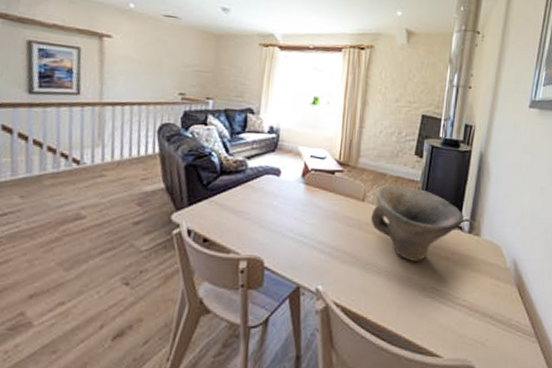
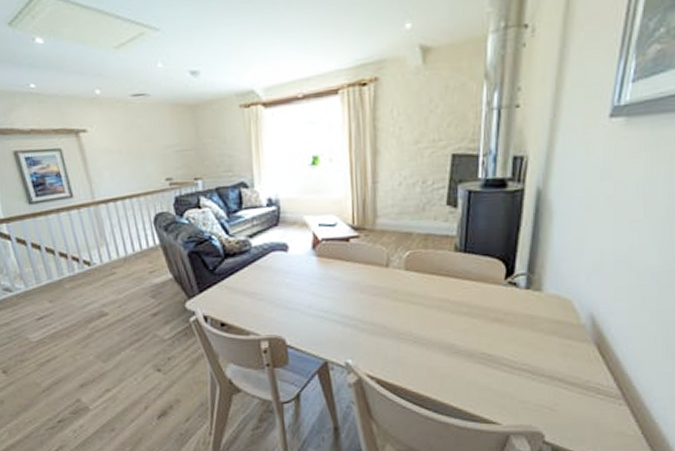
bowl: present [371,184,464,262] -> none [399,244,518,327]

